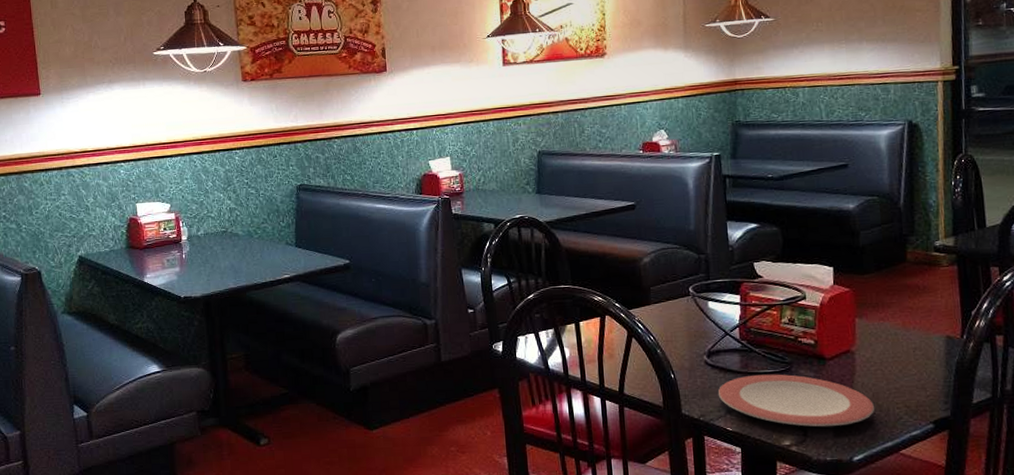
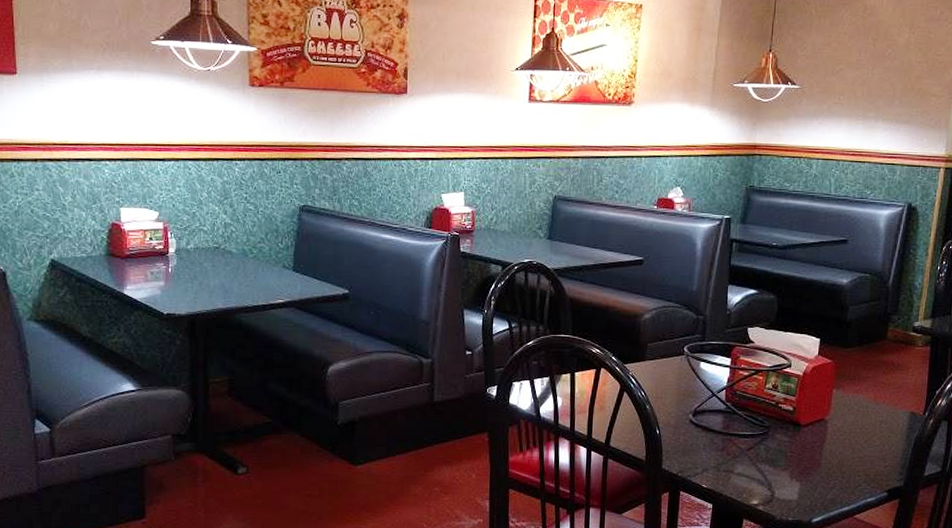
plate: present [718,374,874,427] -> none [698,436,838,490]

